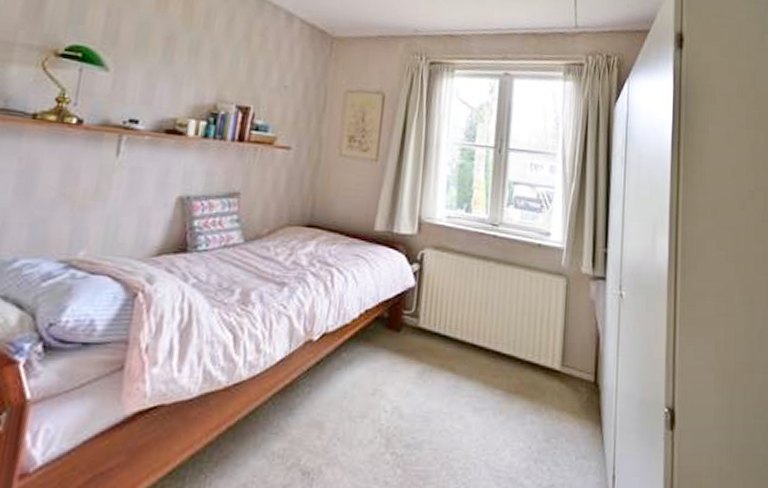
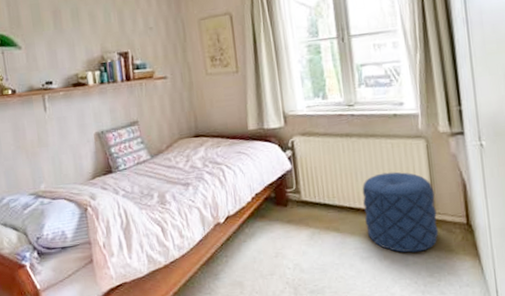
pouf: none [486,309,566,410] -> present [362,172,439,253]

